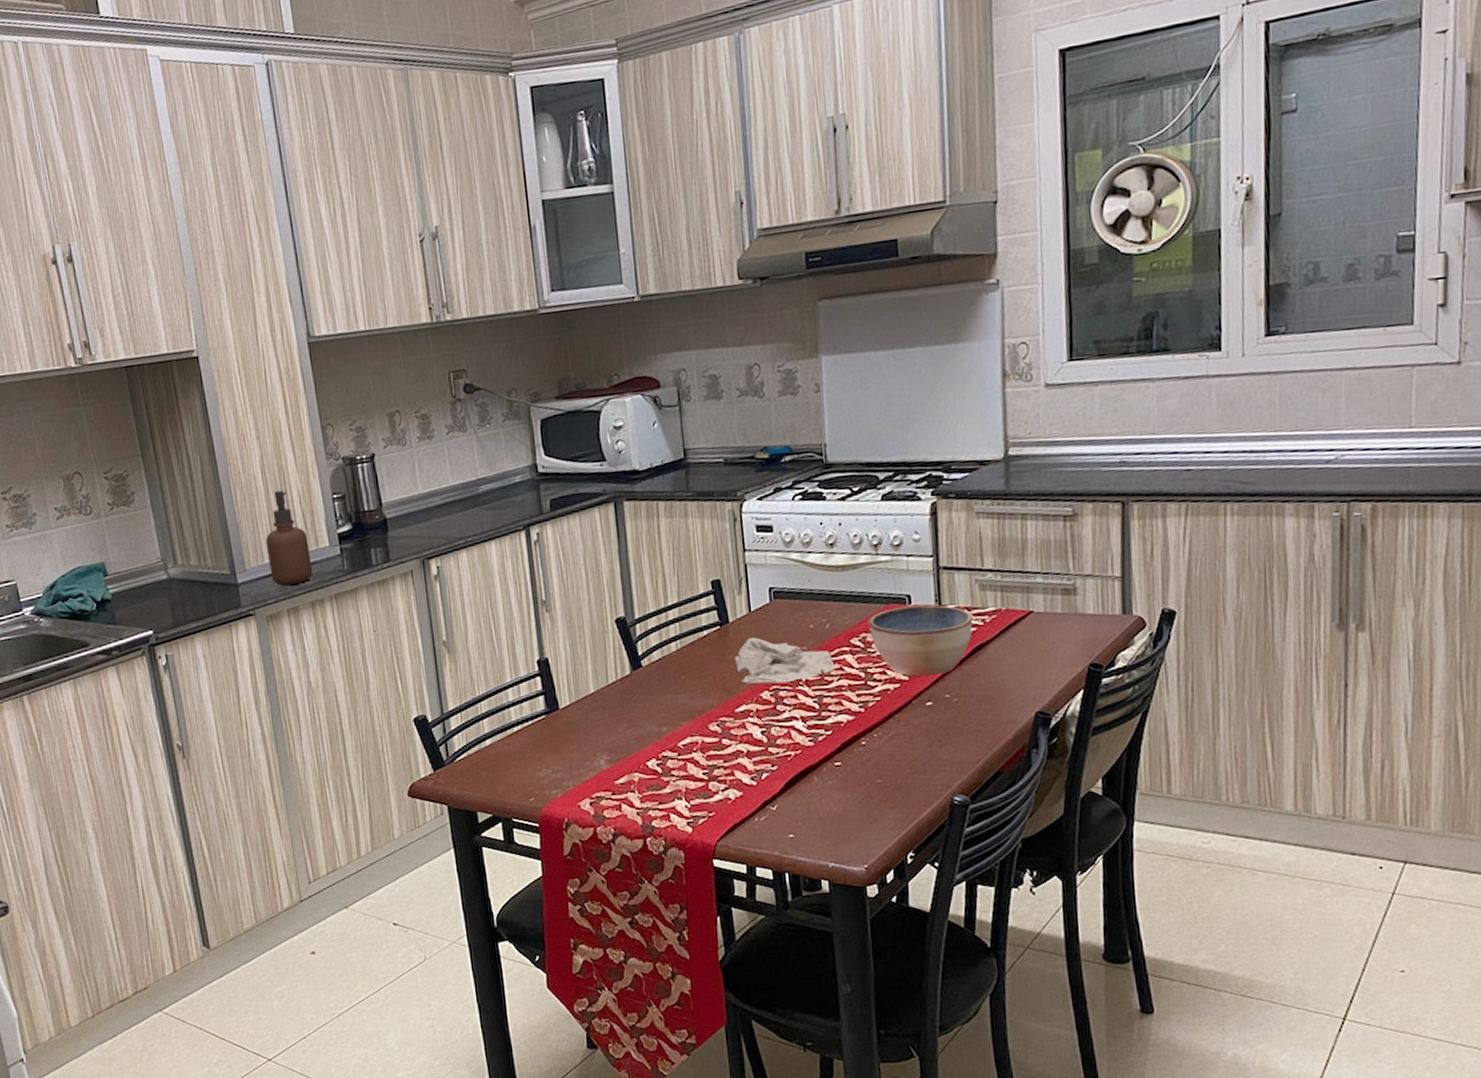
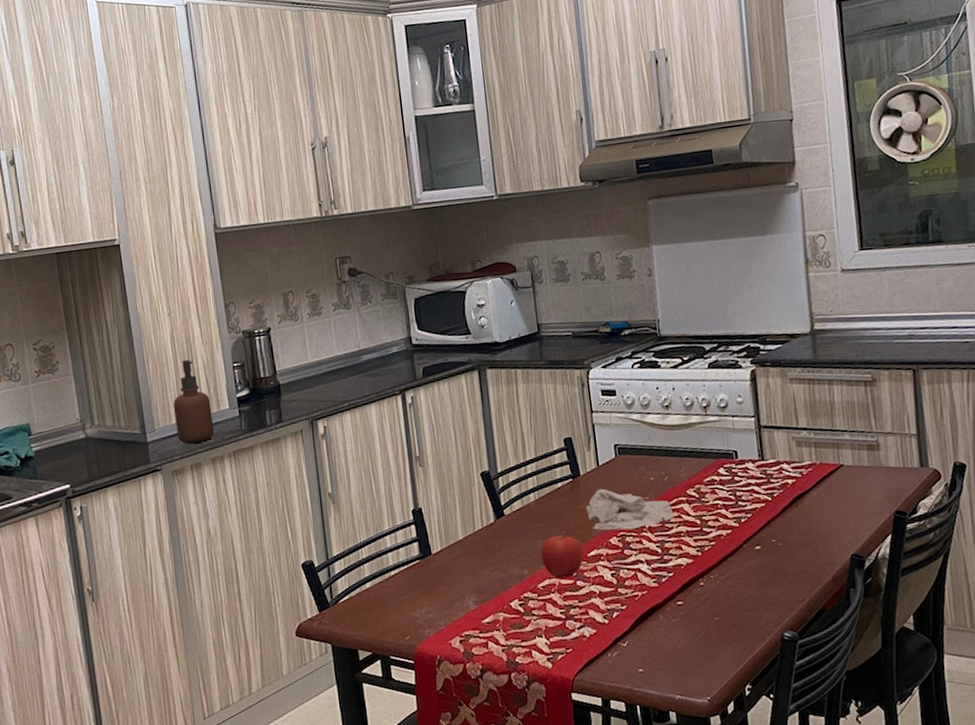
fruit: none [682,684,731,736] -> present [540,531,584,578]
bowl: present [869,604,973,677] -> none [702,459,793,524]

